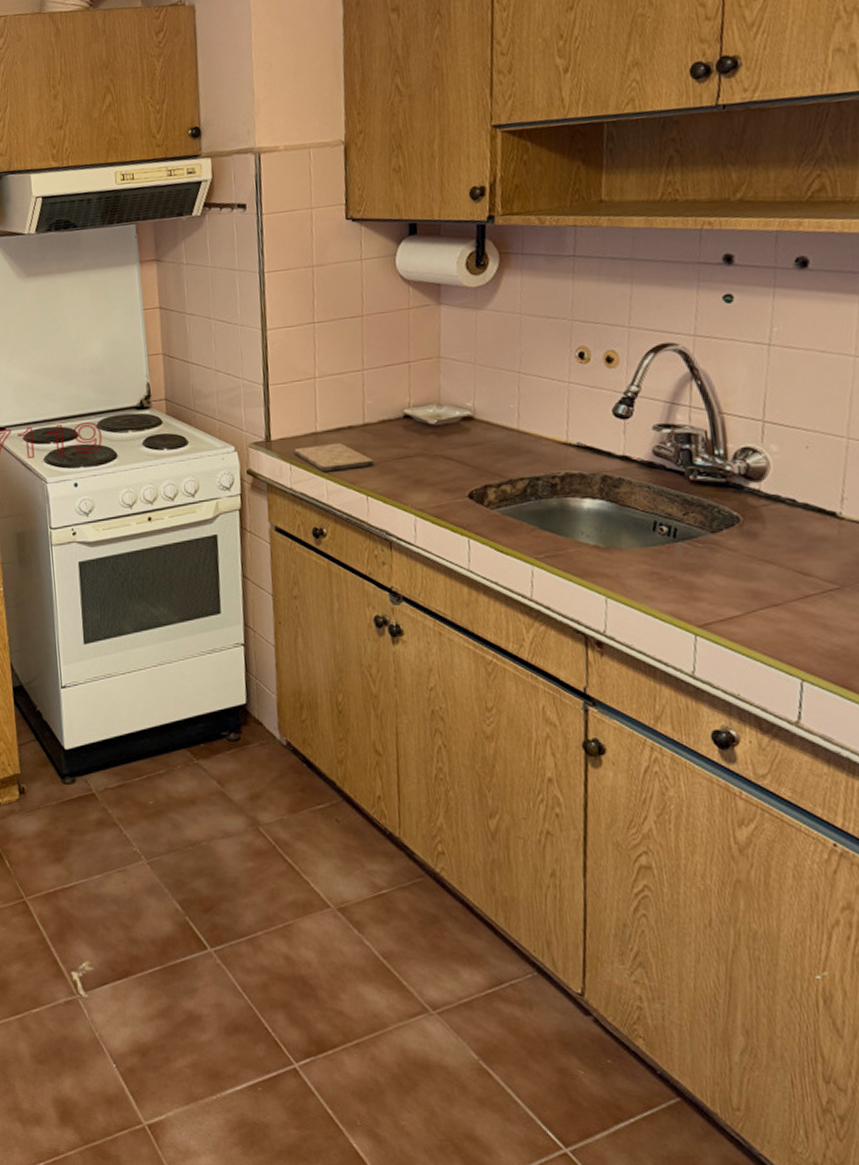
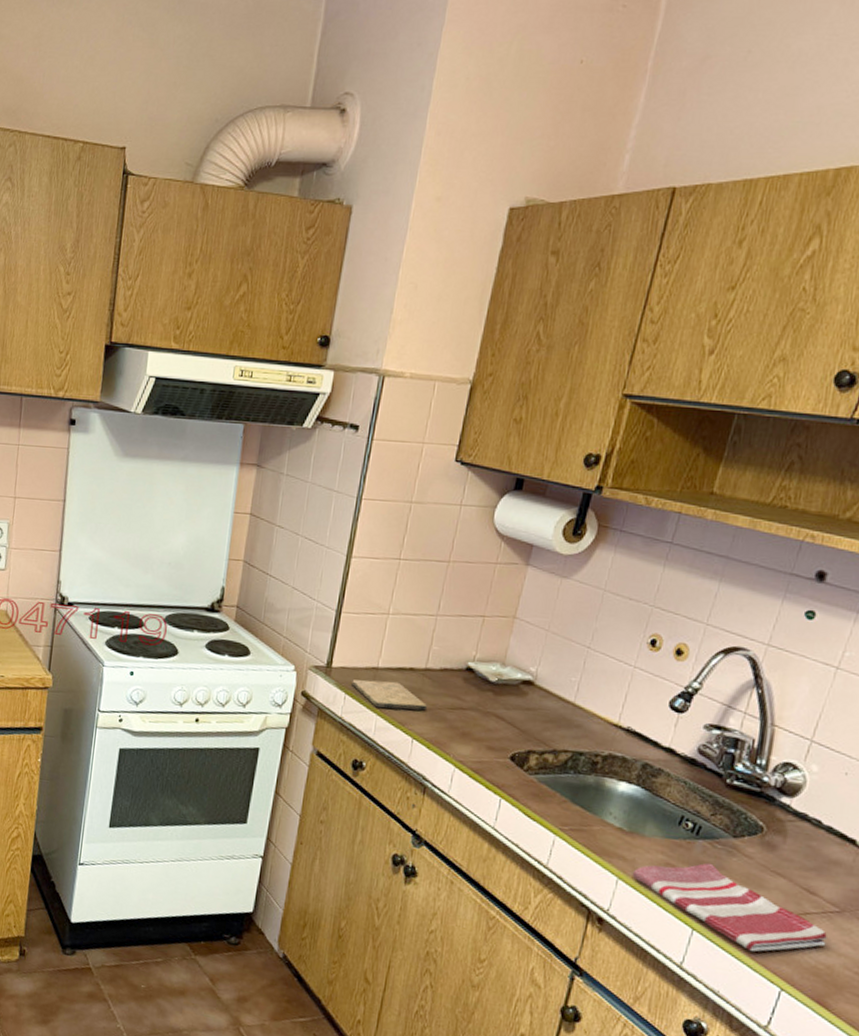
dish towel: none [619,563,835,647] -> present [632,862,827,952]

